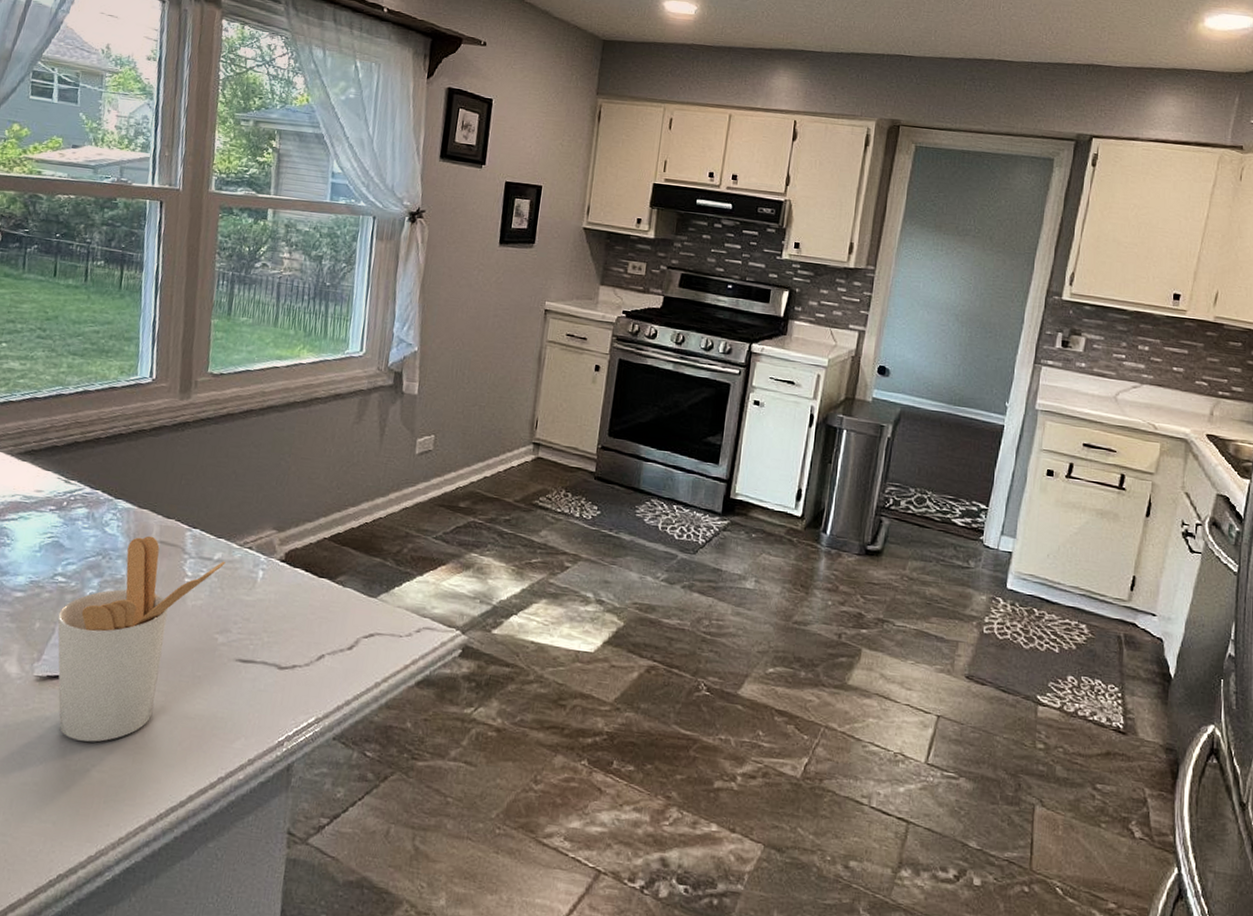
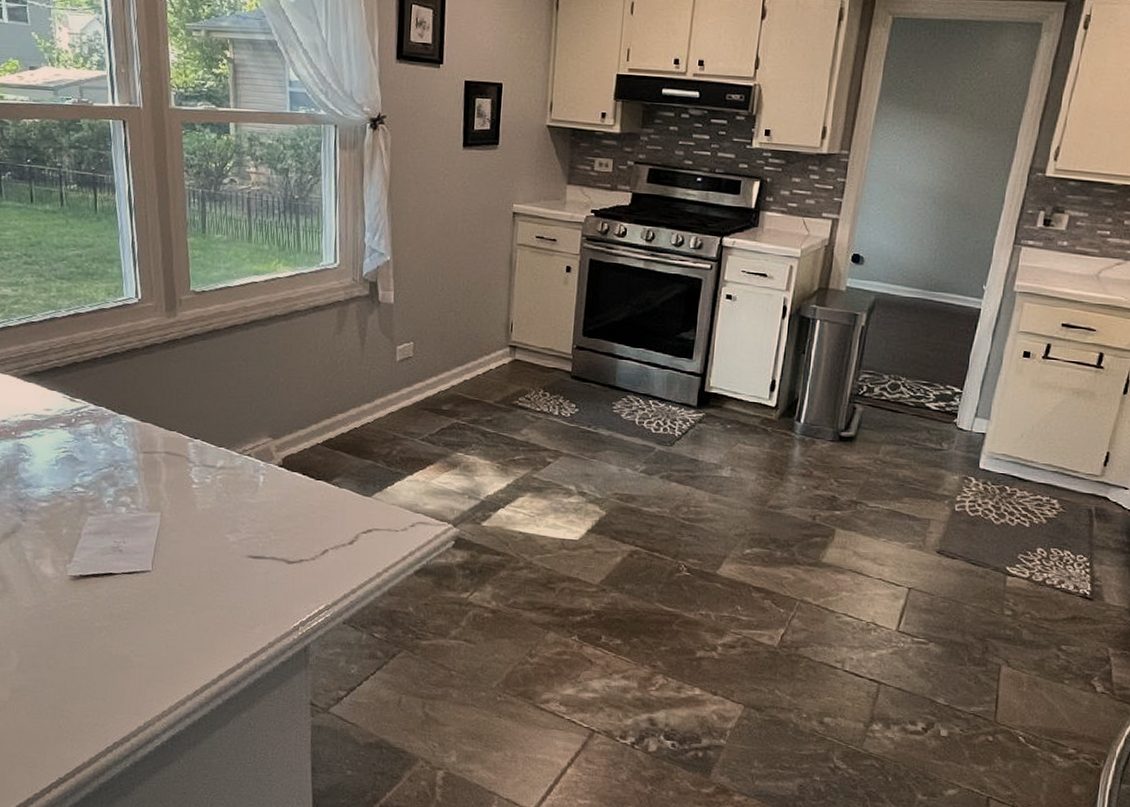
utensil holder: present [57,536,226,742] -> none [82,447,228,631]

